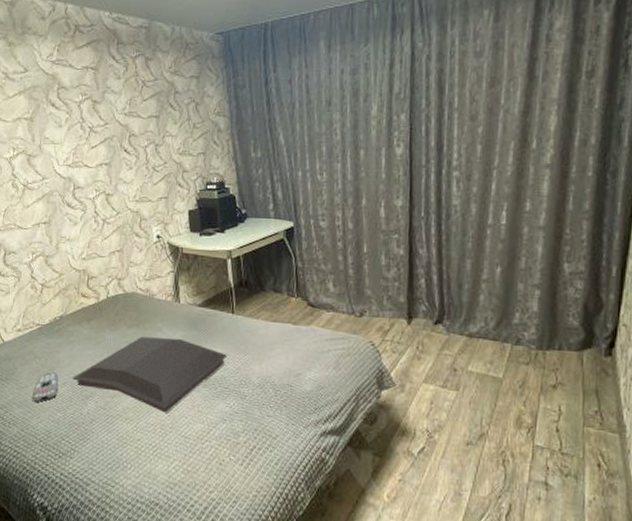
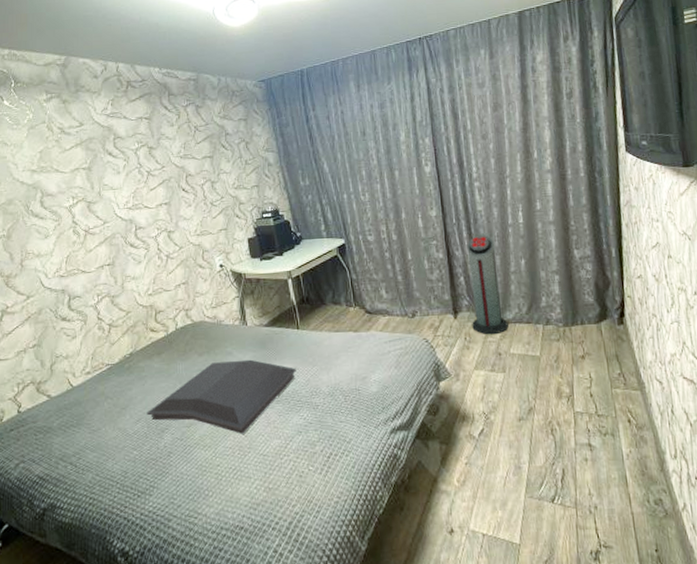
remote control: present [32,372,59,402] -> none [106,410,133,443]
air purifier: none [427,233,470,348] -> present [467,234,509,335]

